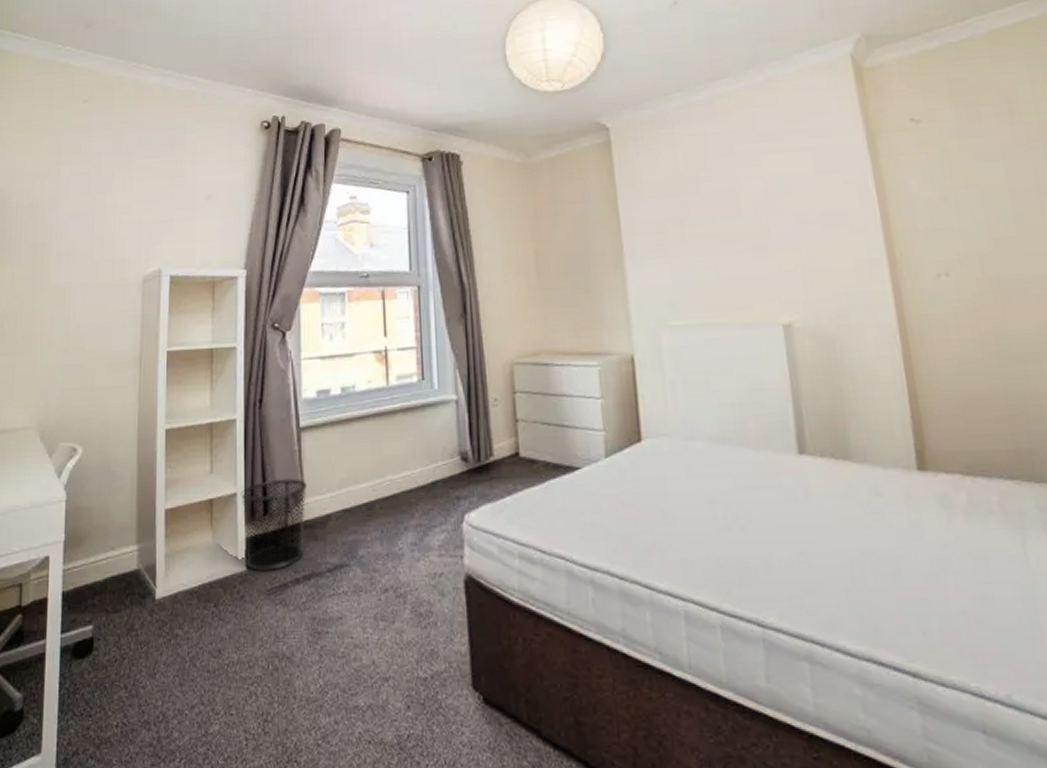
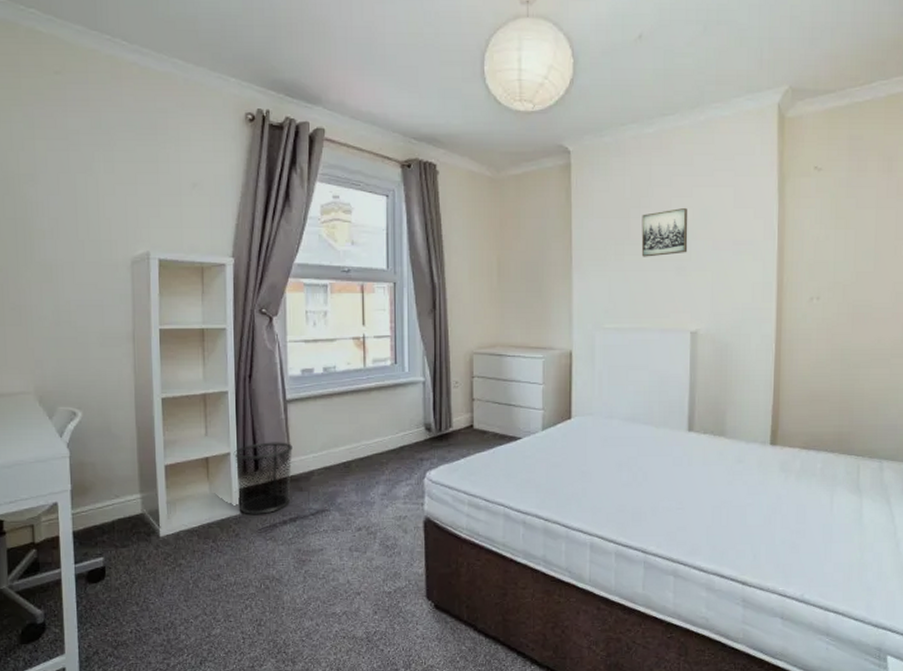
wall art: none [702,177,765,239] -> present [641,207,688,257]

